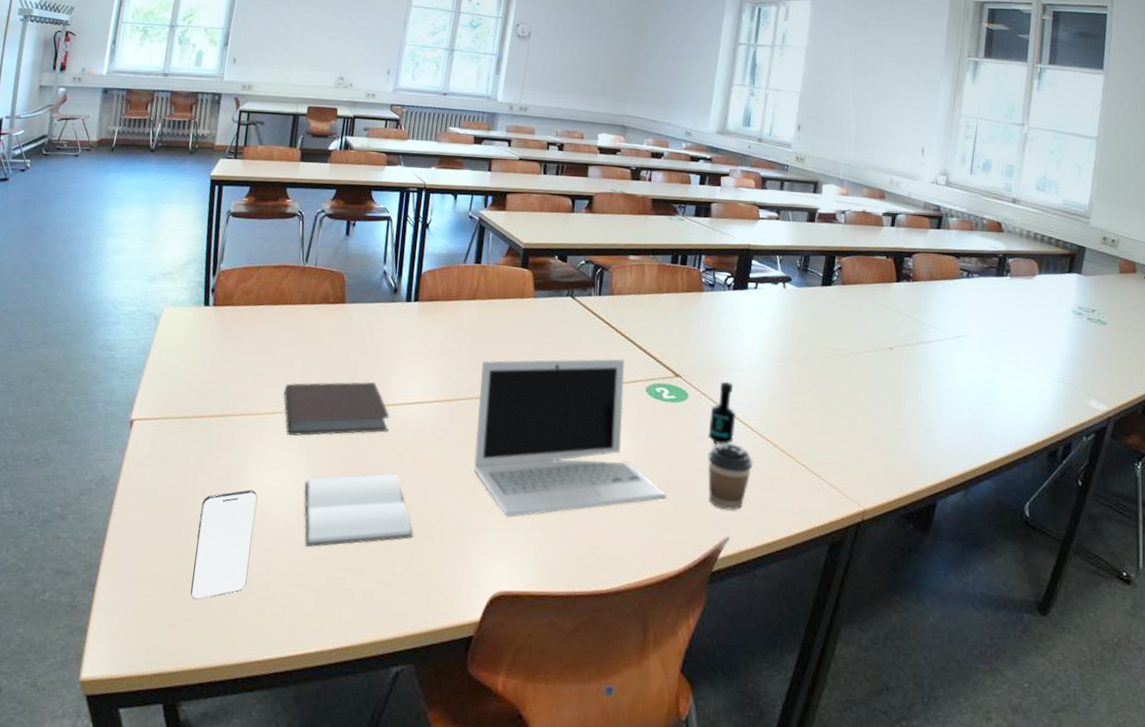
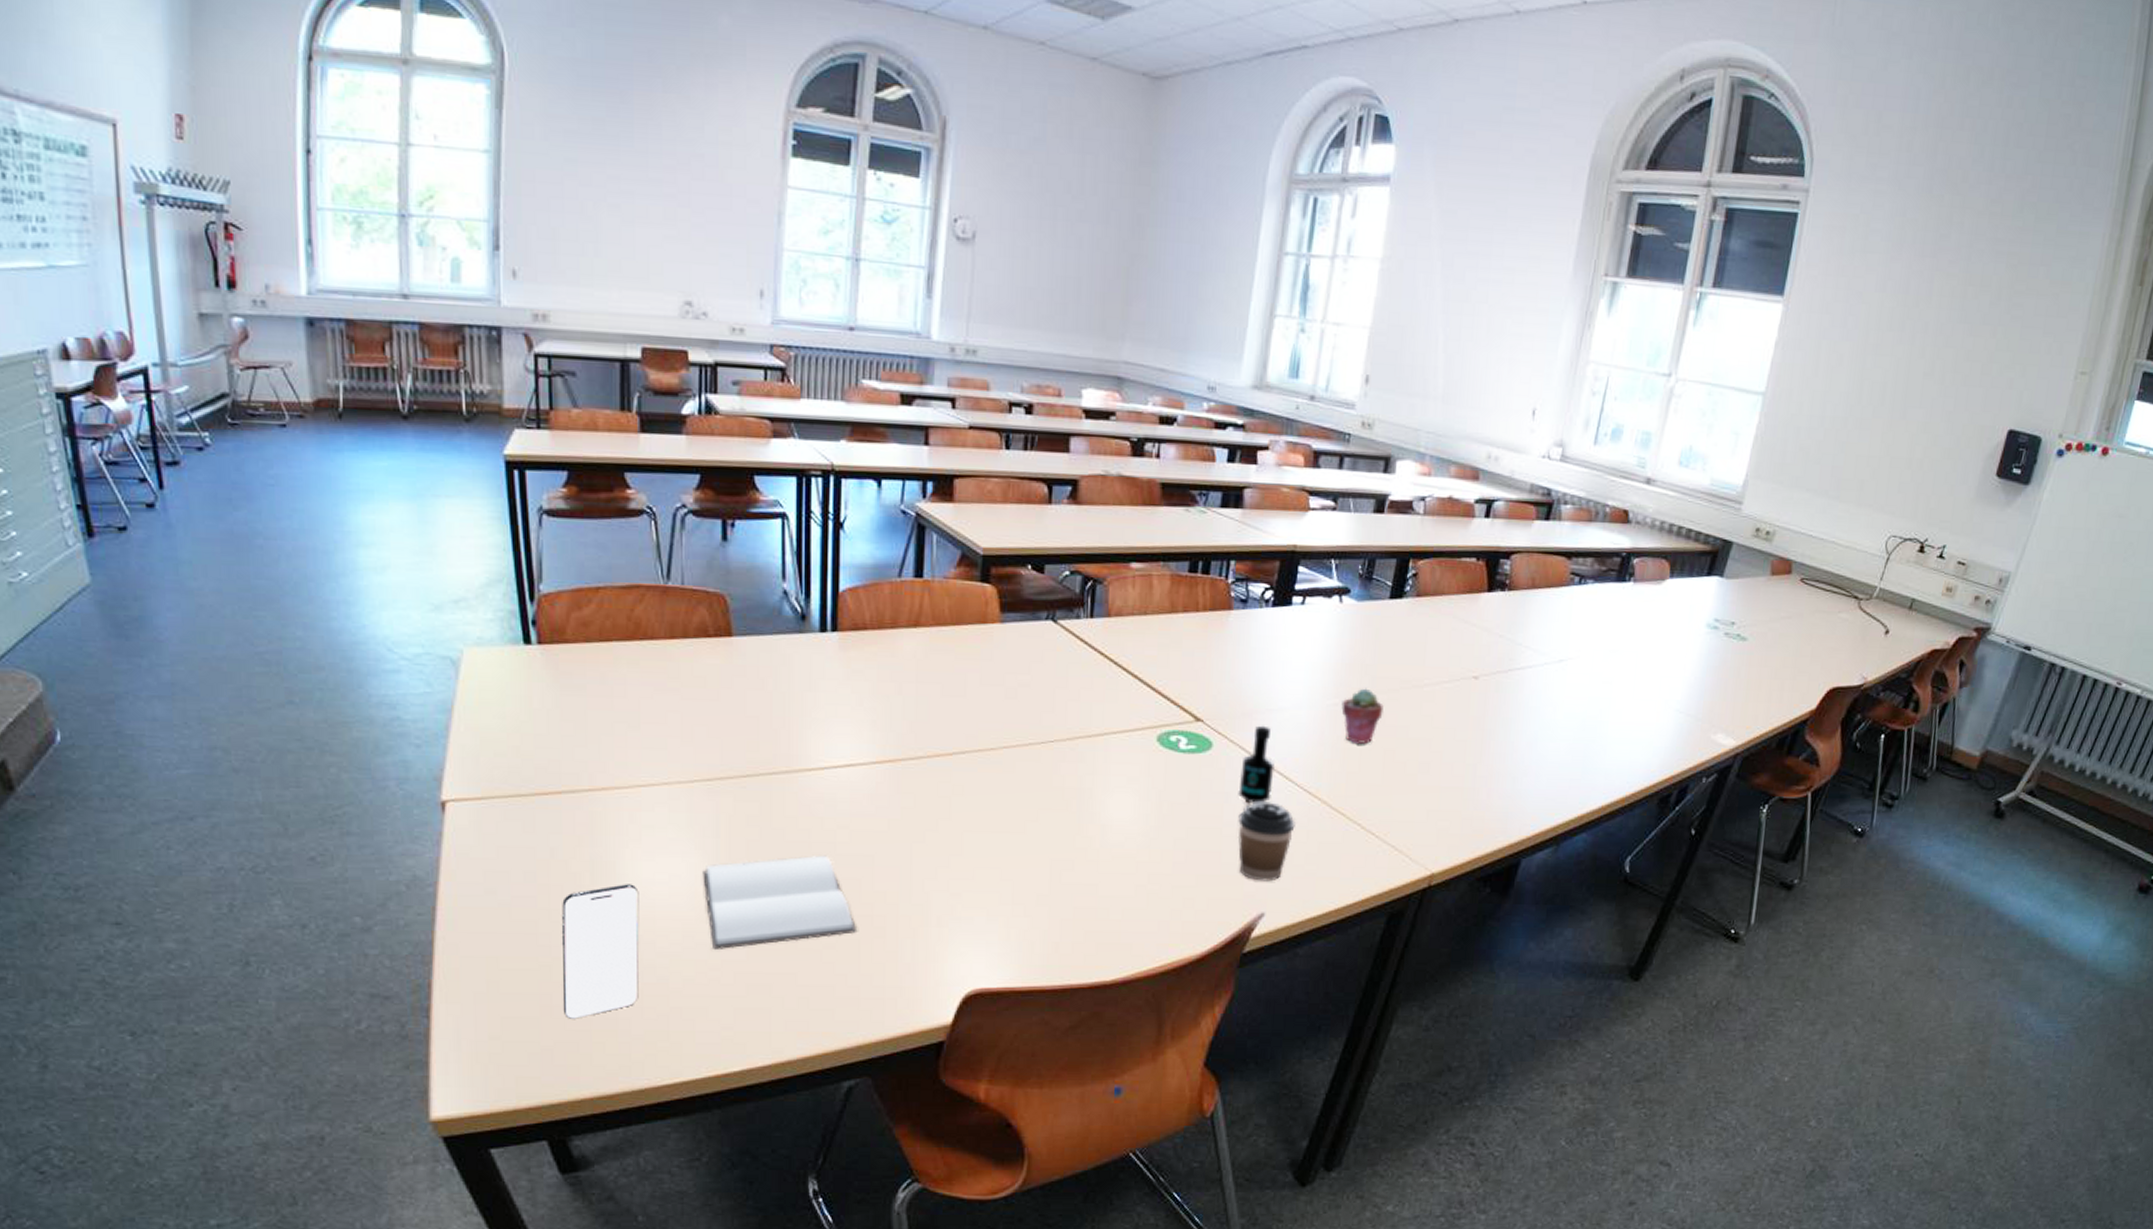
notebook: present [284,381,390,436] -> none [659,740,811,813]
laptop: present [474,358,667,518] -> none [931,700,1186,902]
potted succulent: none [787,354,820,400] -> present [1341,688,1384,745]

